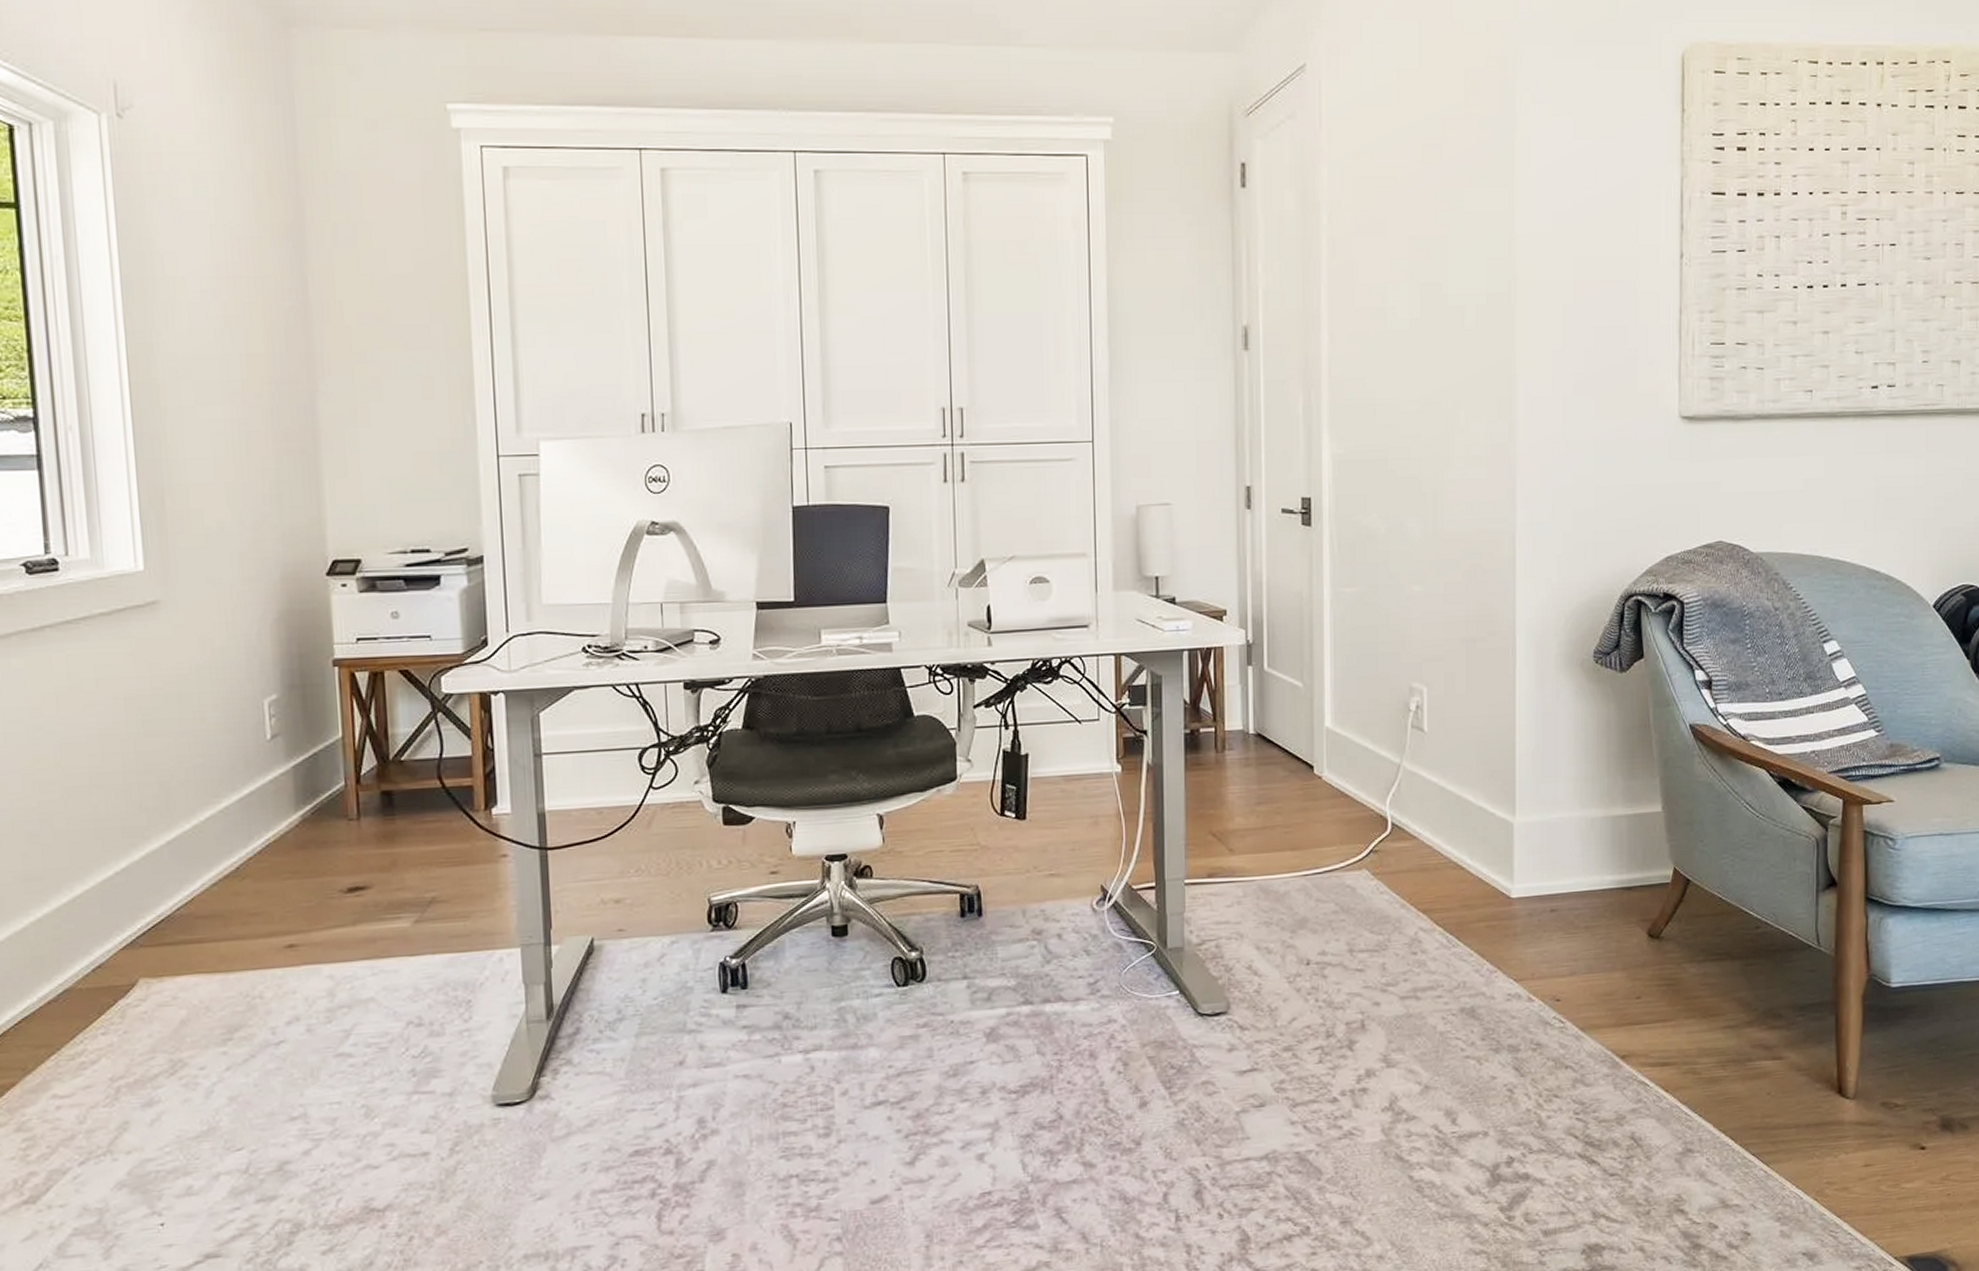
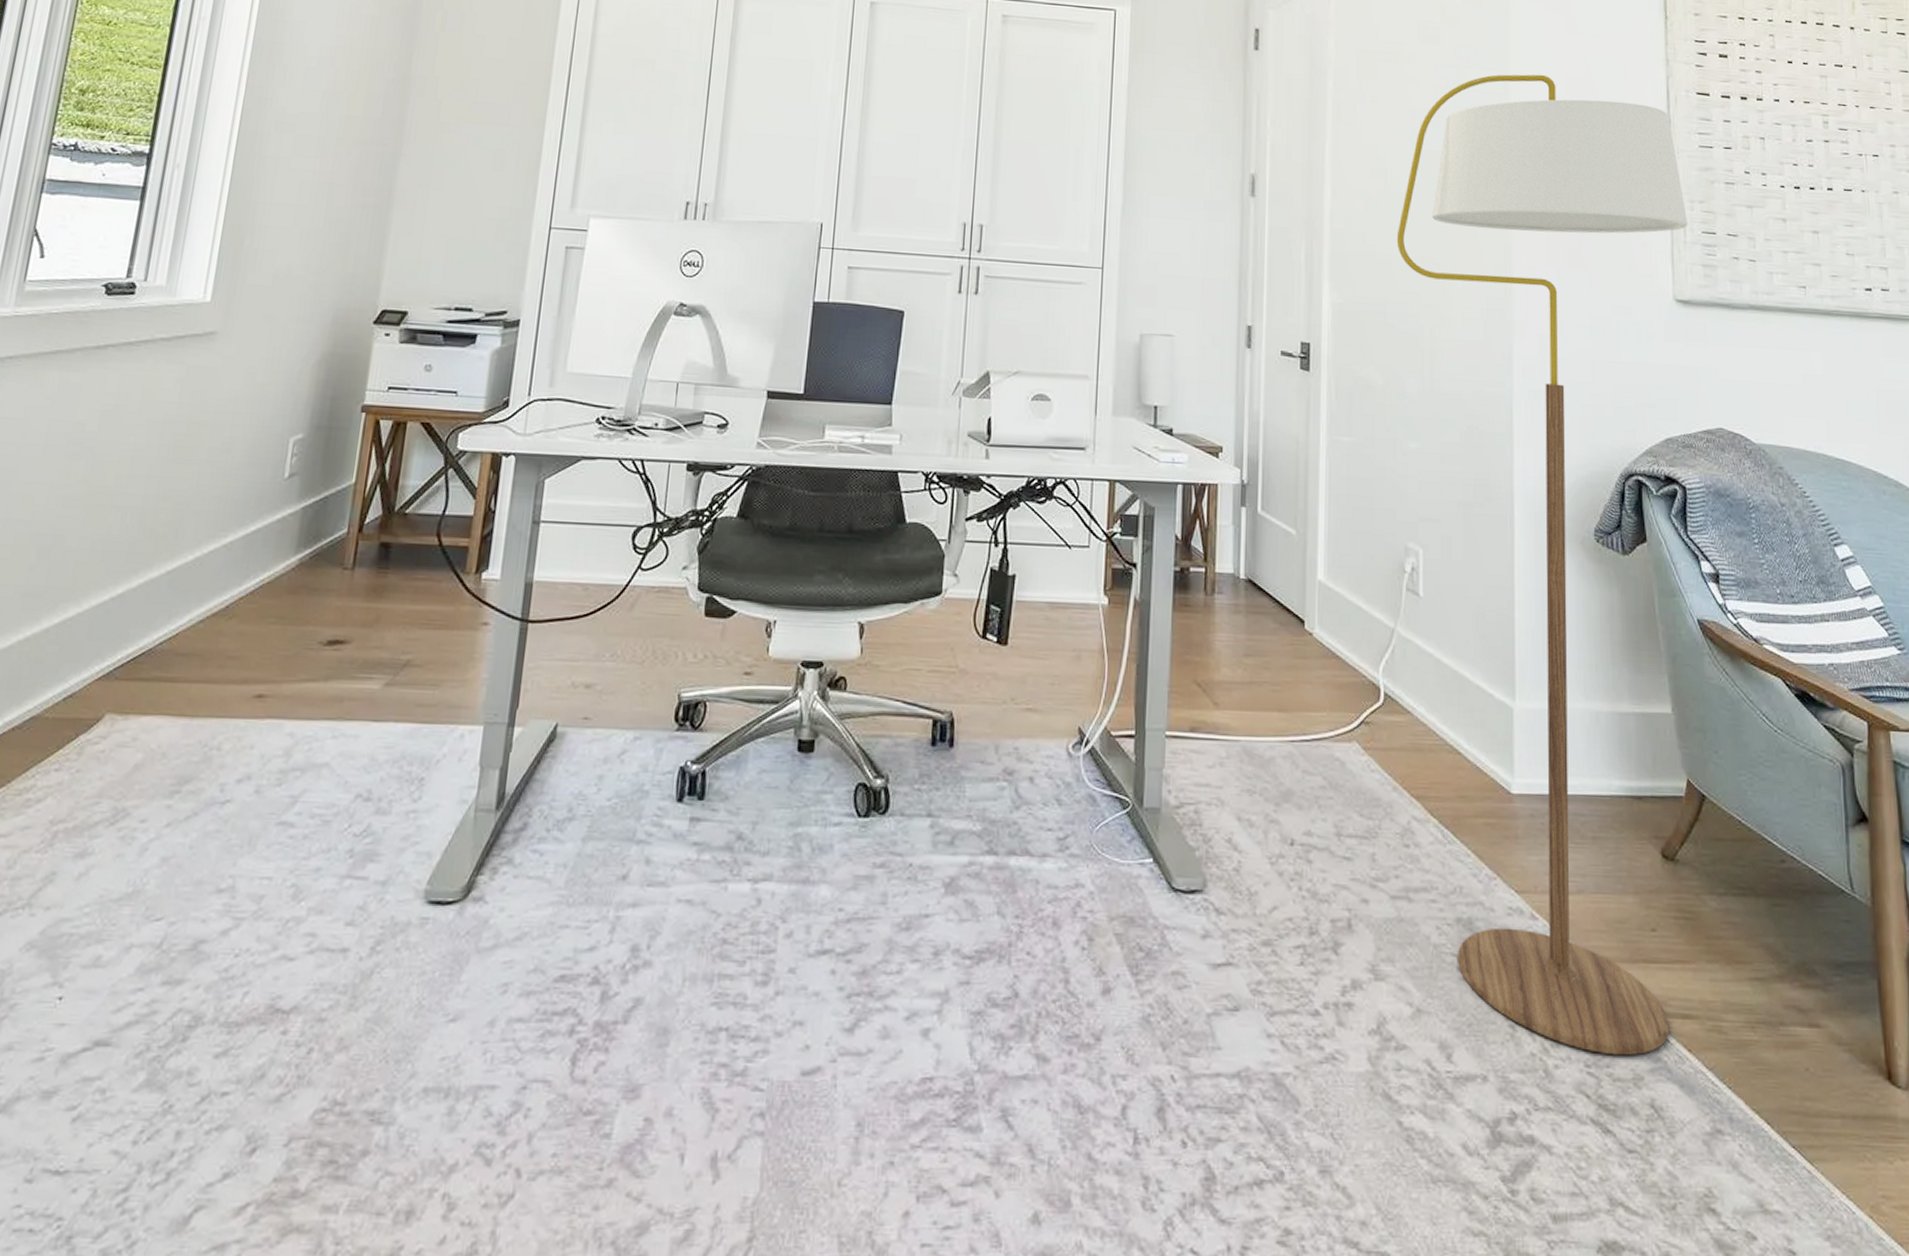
floor lamp: none [1397,187,1697,1102] -> present [1396,74,1689,1056]

